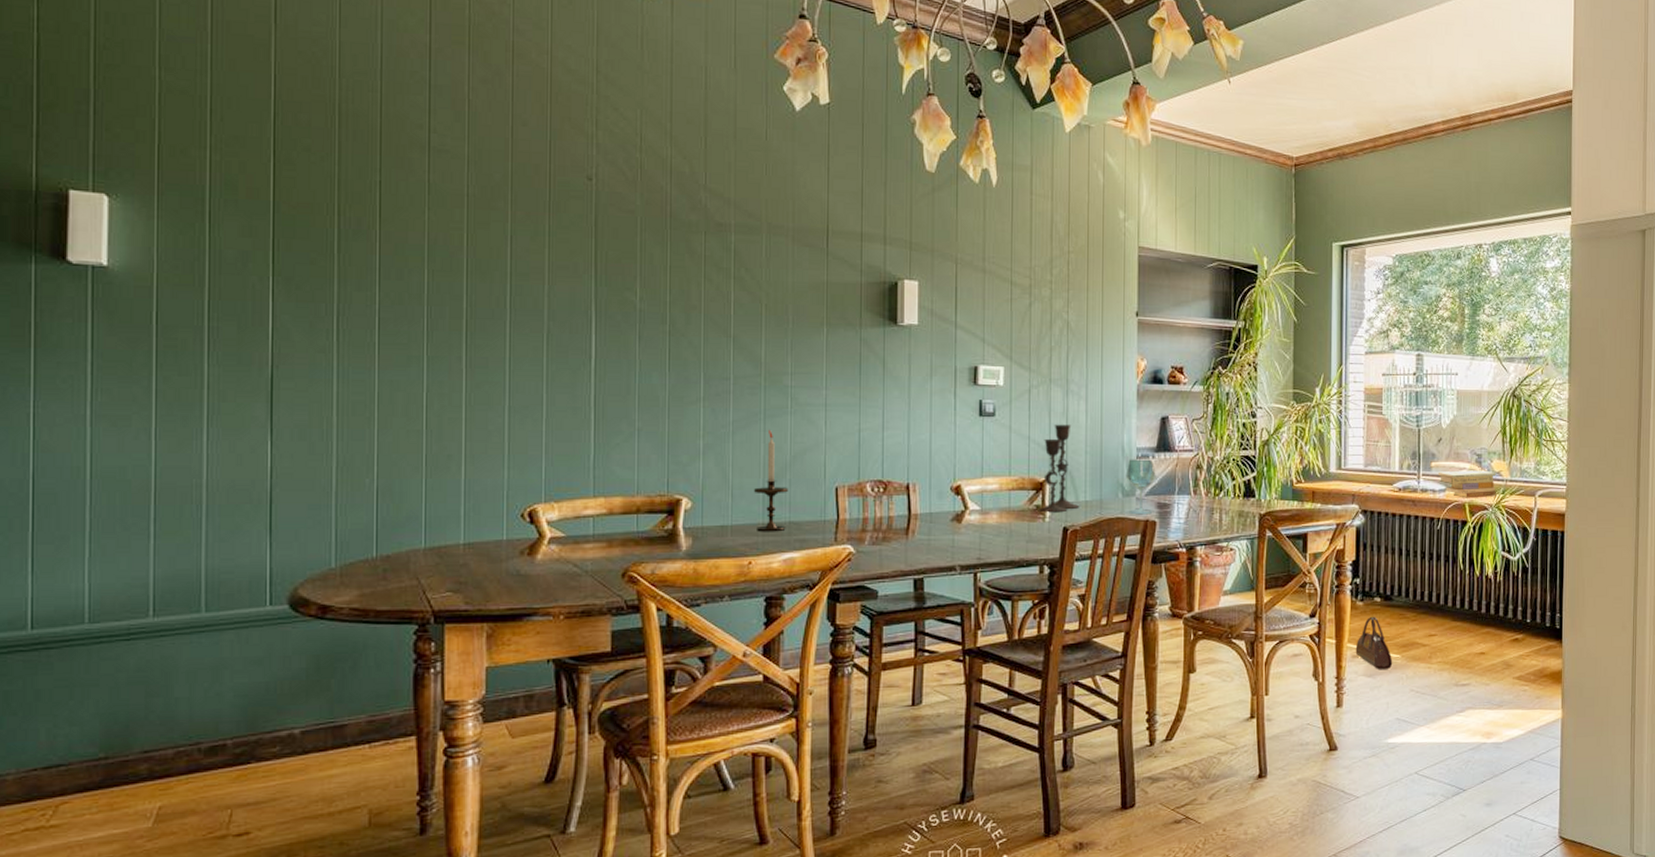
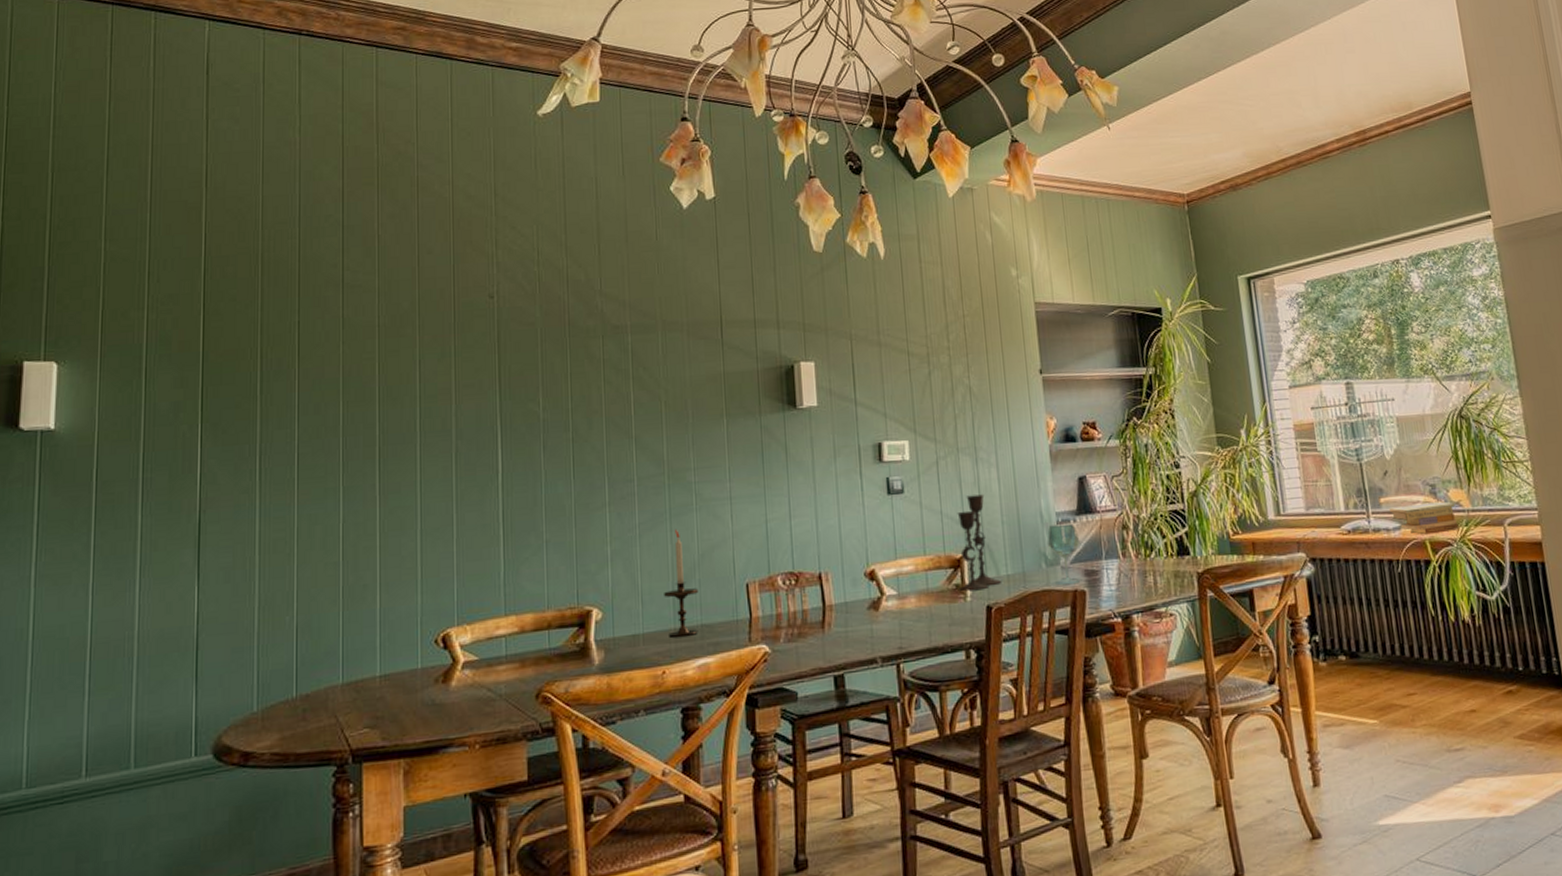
handbag: present [1355,616,1393,670] -> none [1325,677,1371,740]

